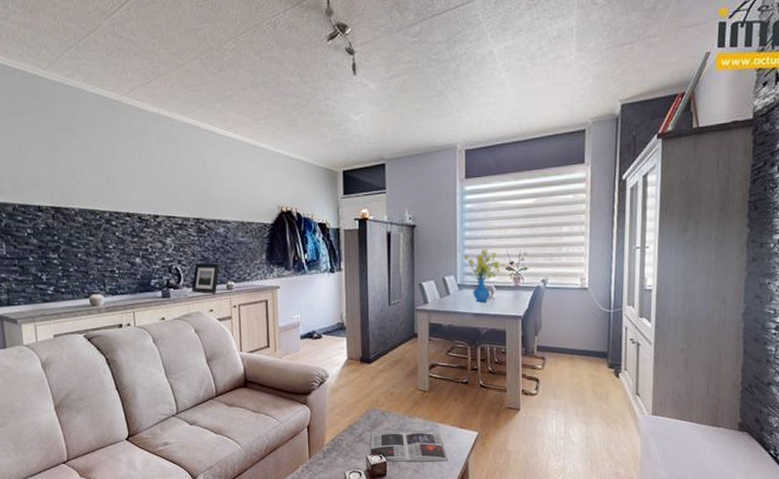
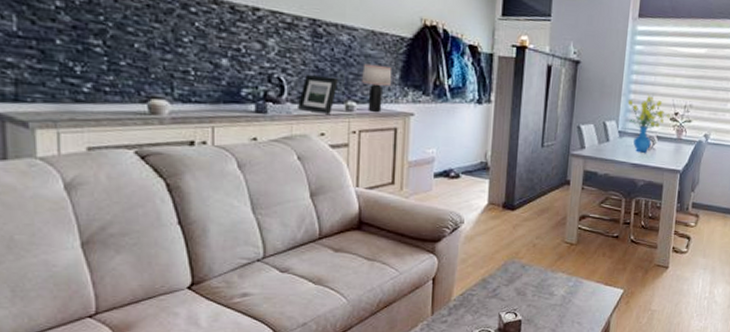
table lamp: none [237,249,260,289] -> present [362,63,392,113]
magazine: present [369,430,448,462] -> none [502,286,589,320]

